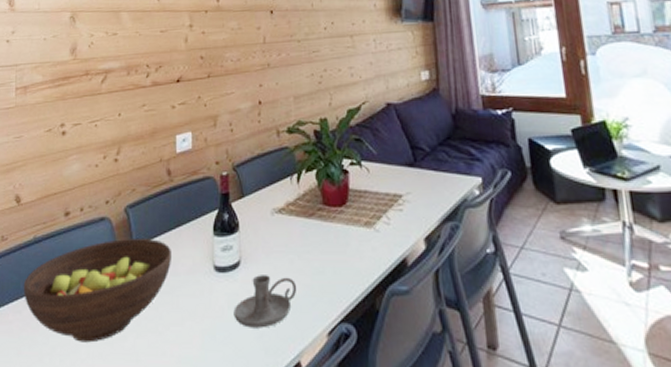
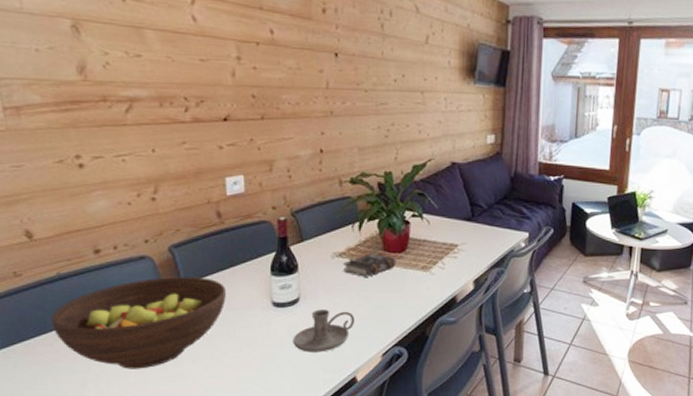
book: none [283,208,337,236] -> present [343,253,396,277]

